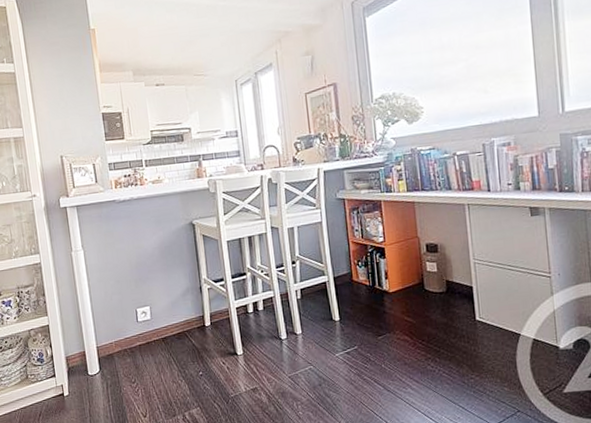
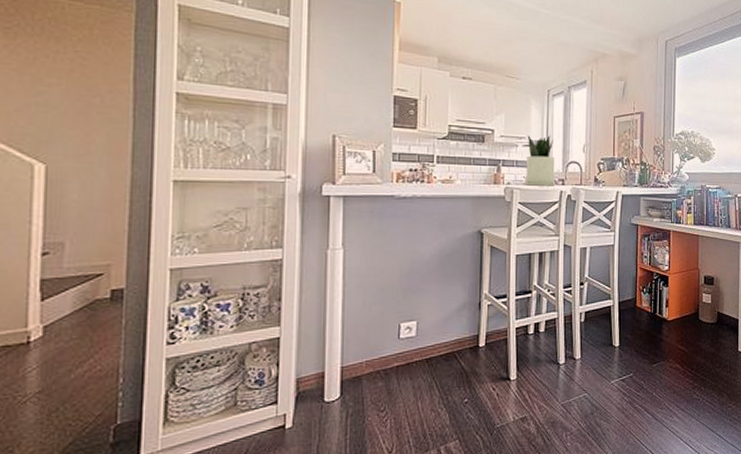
planter: none [221,124,257,176] -> present [523,135,557,186]

